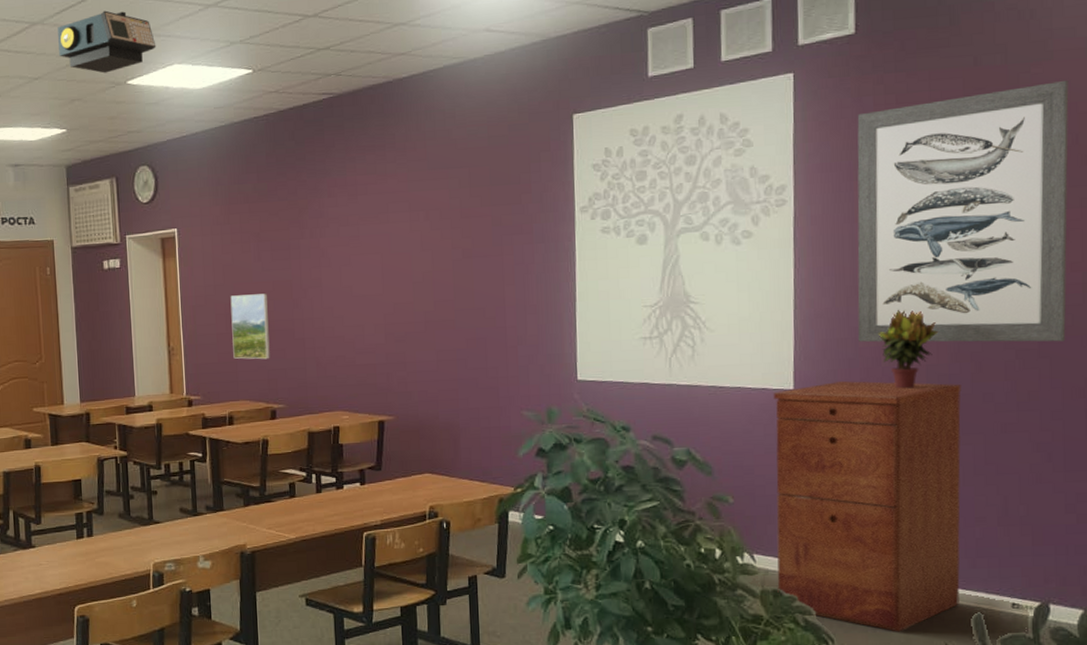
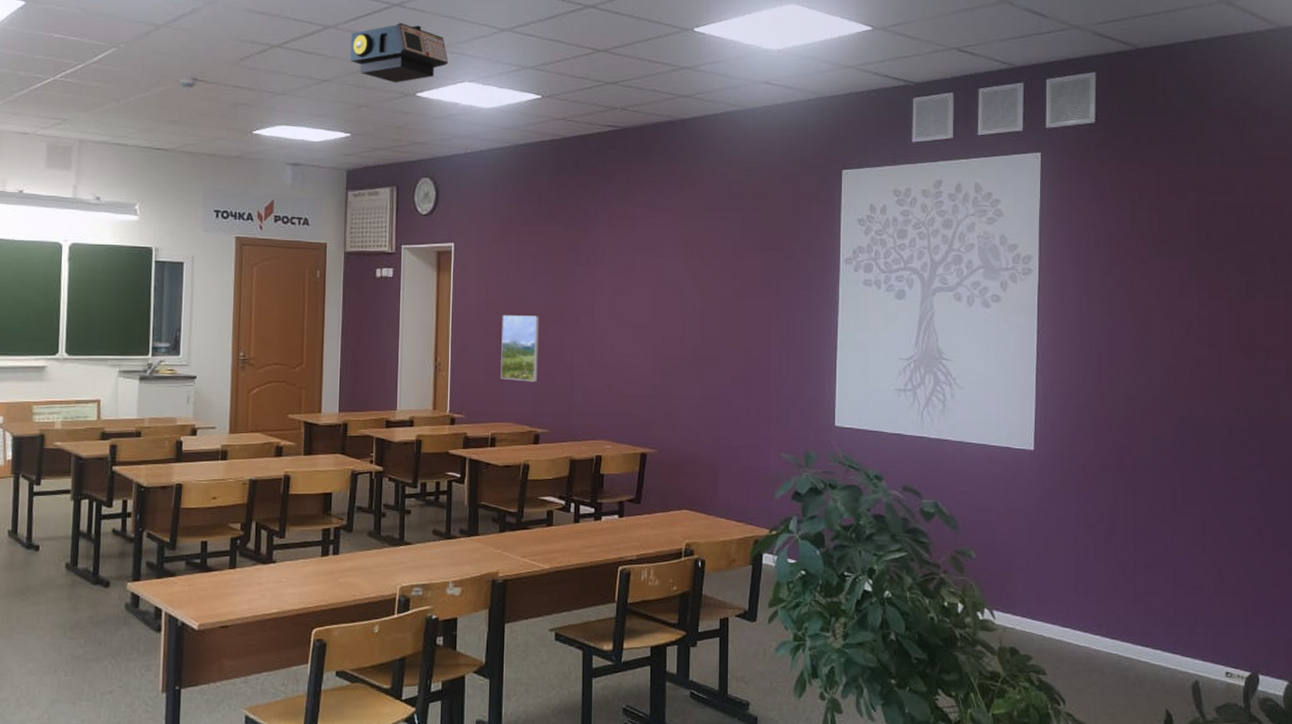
filing cabinet: present [773,381,961,632] -> none [1014,446,1183,696]
wall art: present [857,80,1069,343] -> none [1093,184,1276,423]
potted plant: present [878,309,939,389] -> none [1110,380,1164,457]

